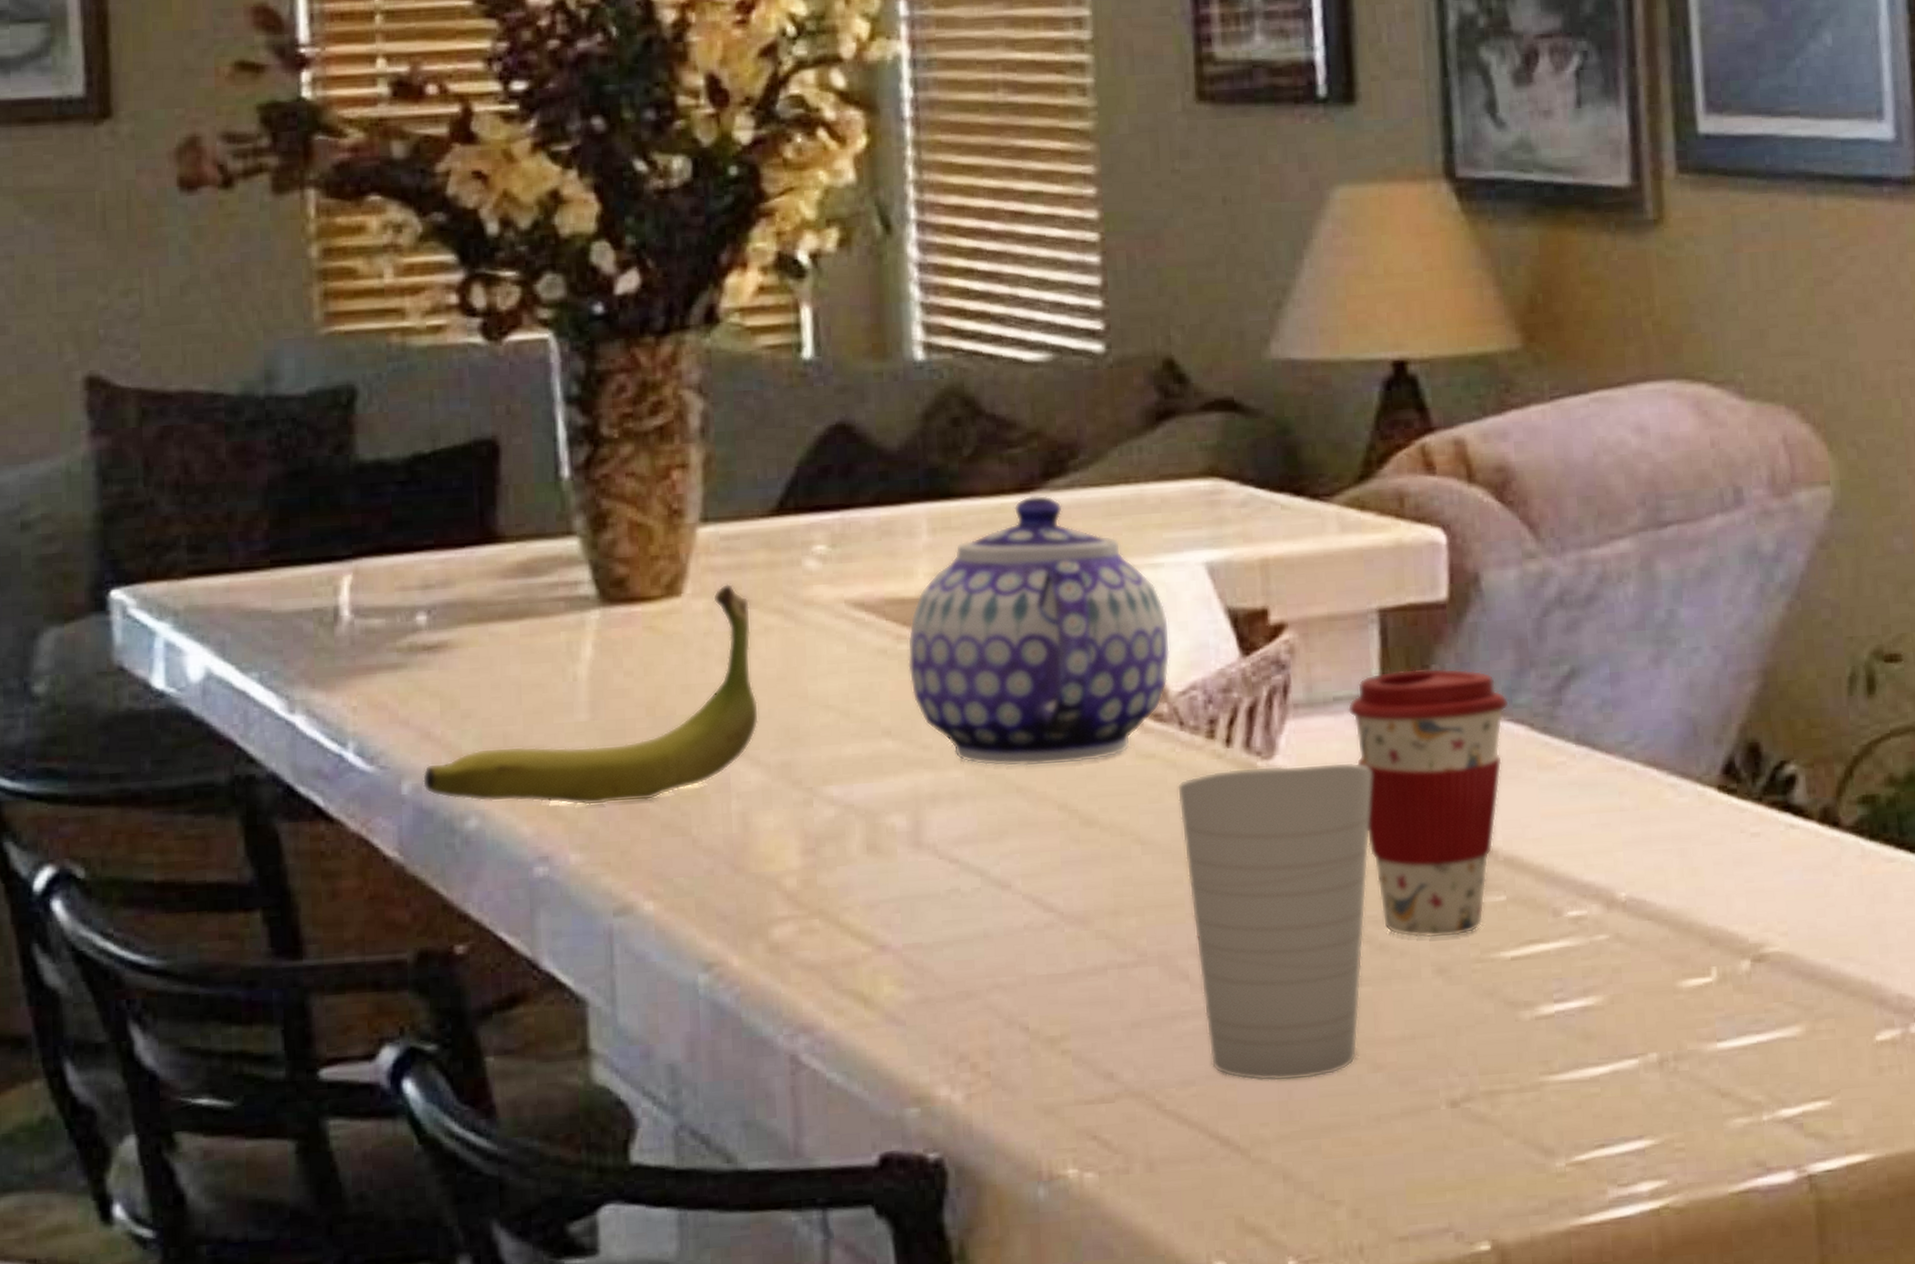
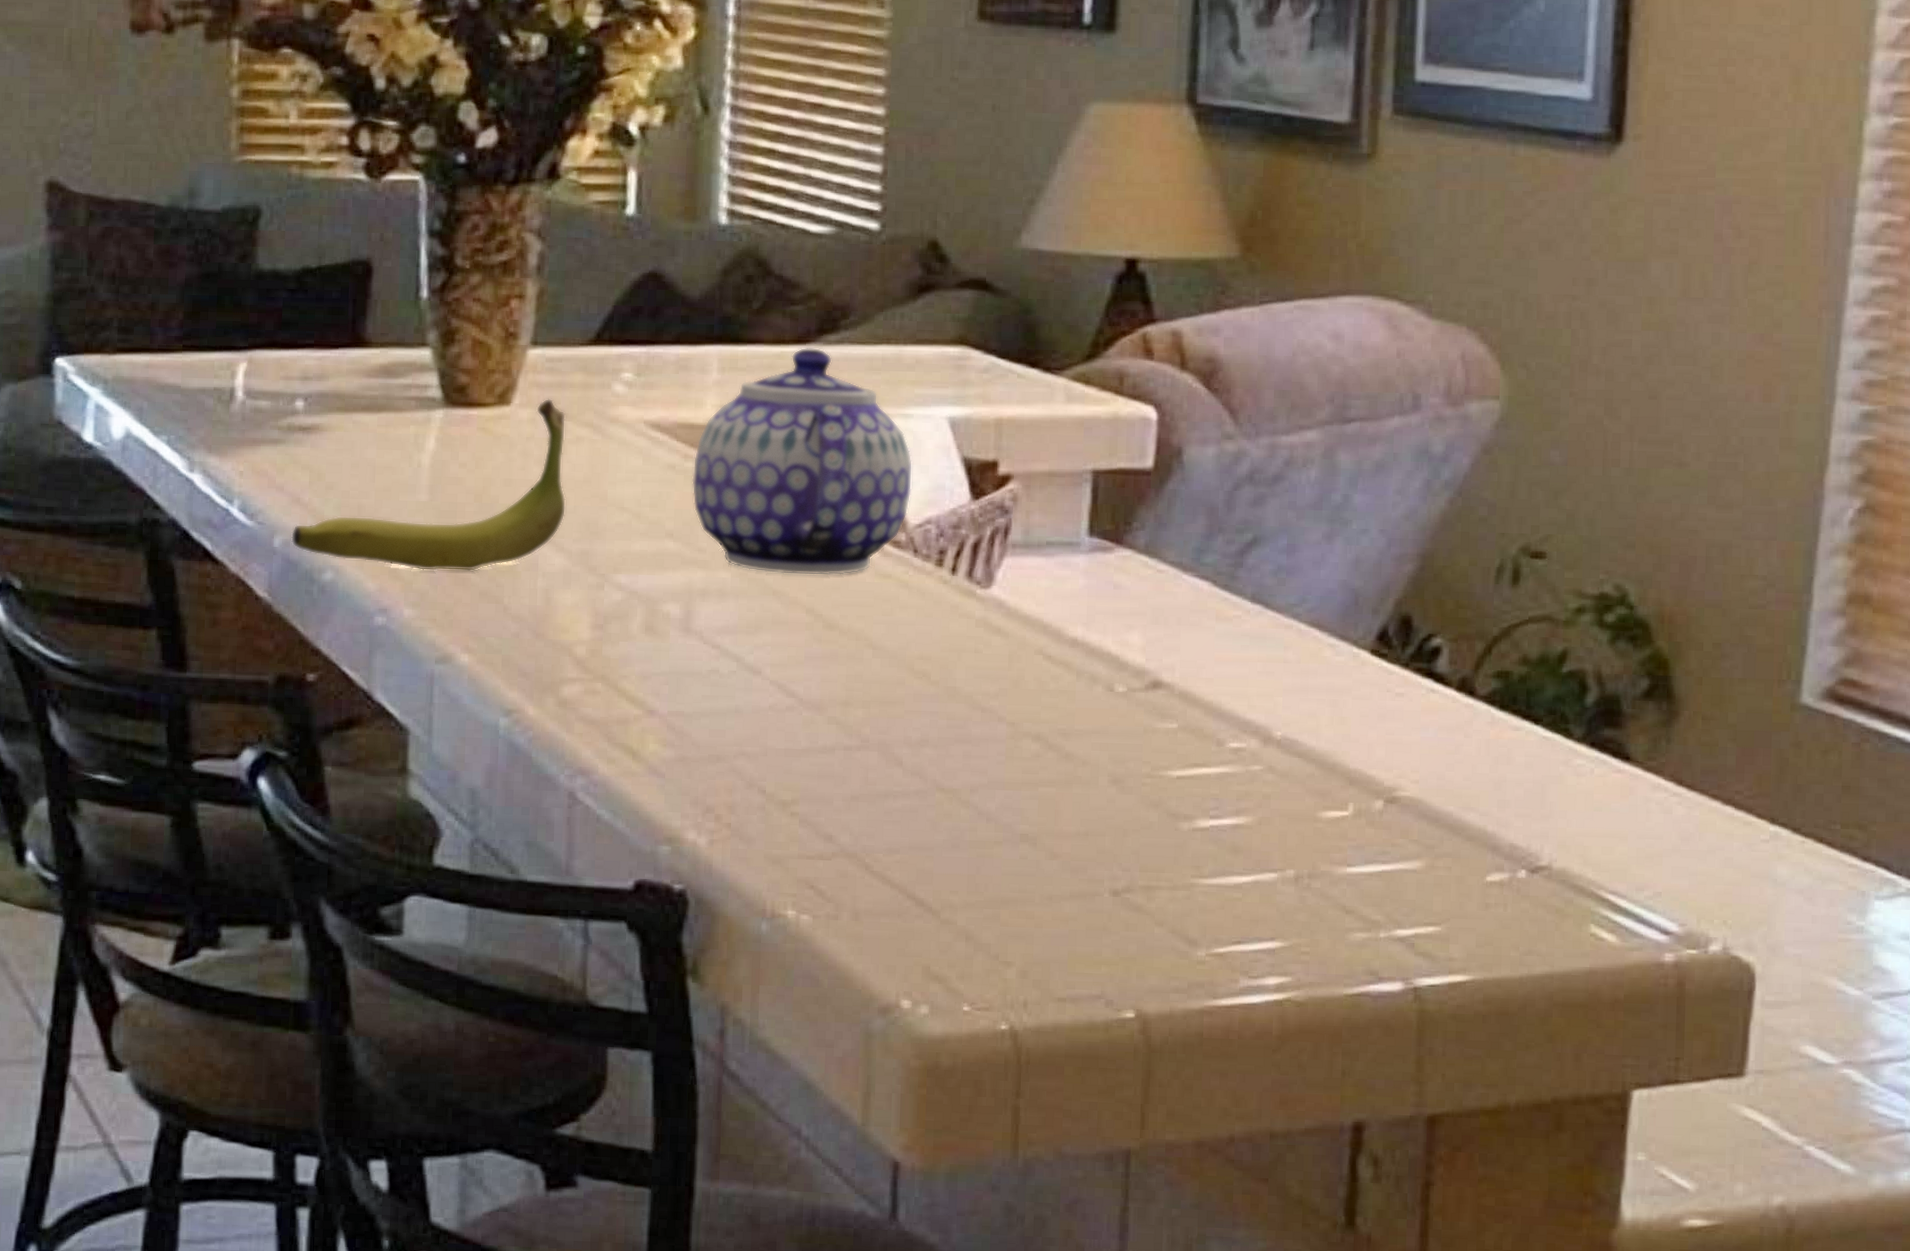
cup: present [1177,761,1372,1082] -> none [906,593,1073,859]
coffee cup: present [1347,668,1509,939] -> none [1057,524,1197,754]

